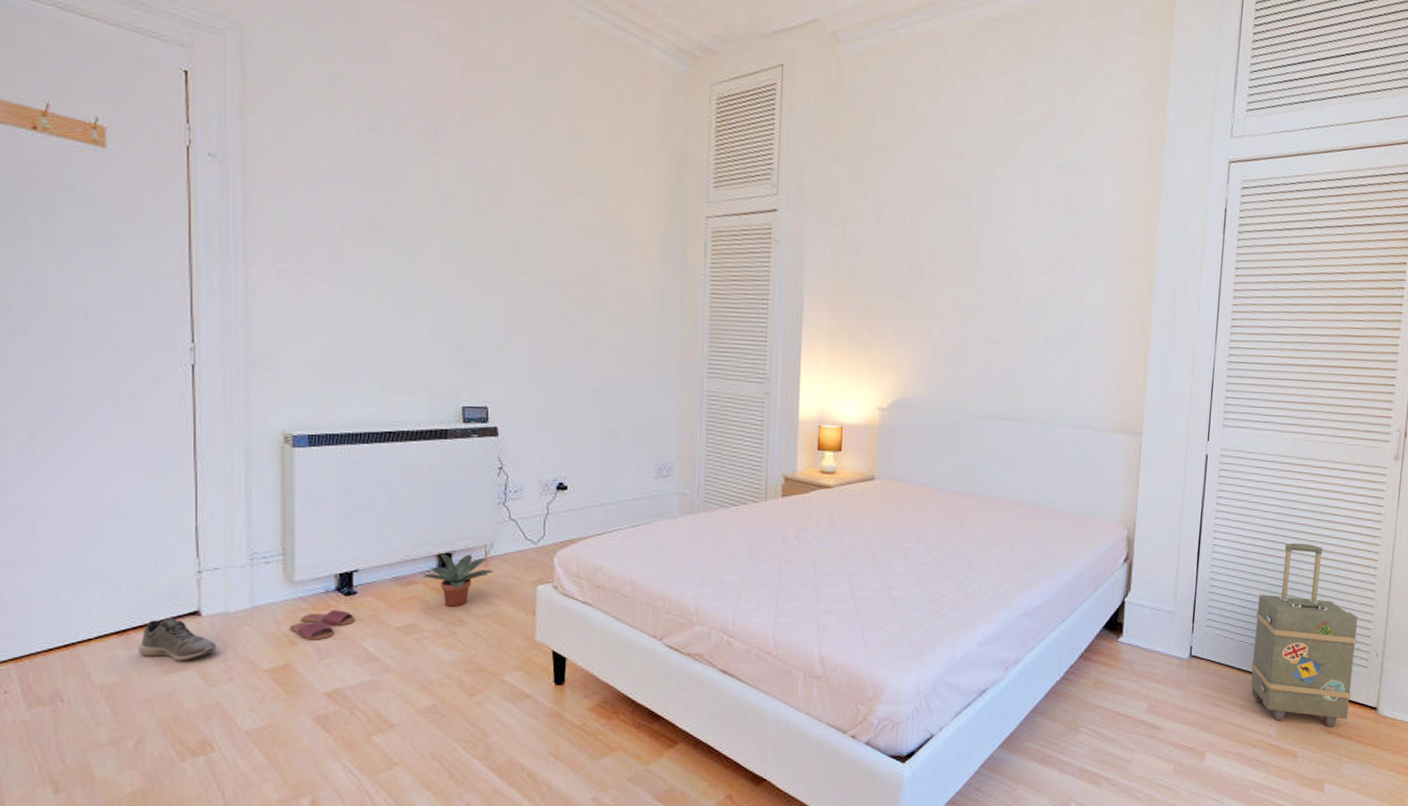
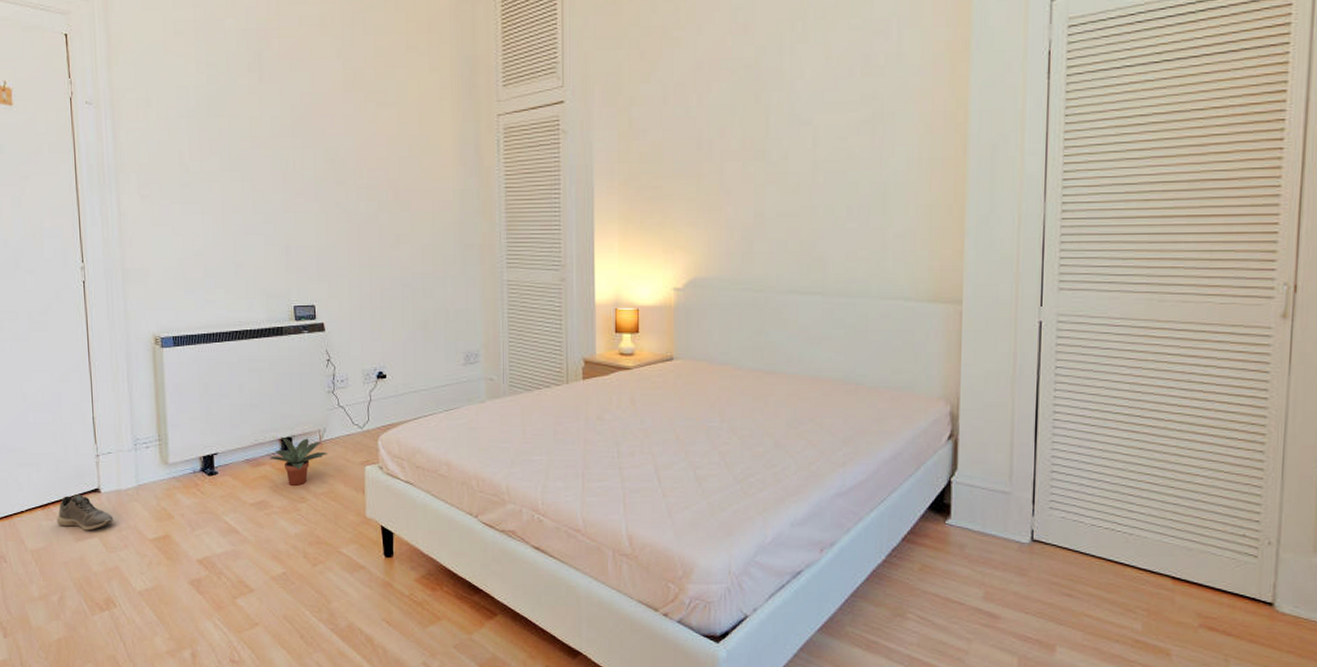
slippers: present [290,610,354,640] -> none [168,488,217,514]
suitcase: present [1250,542,1359,728] -> none [1107,415,1243,625]

